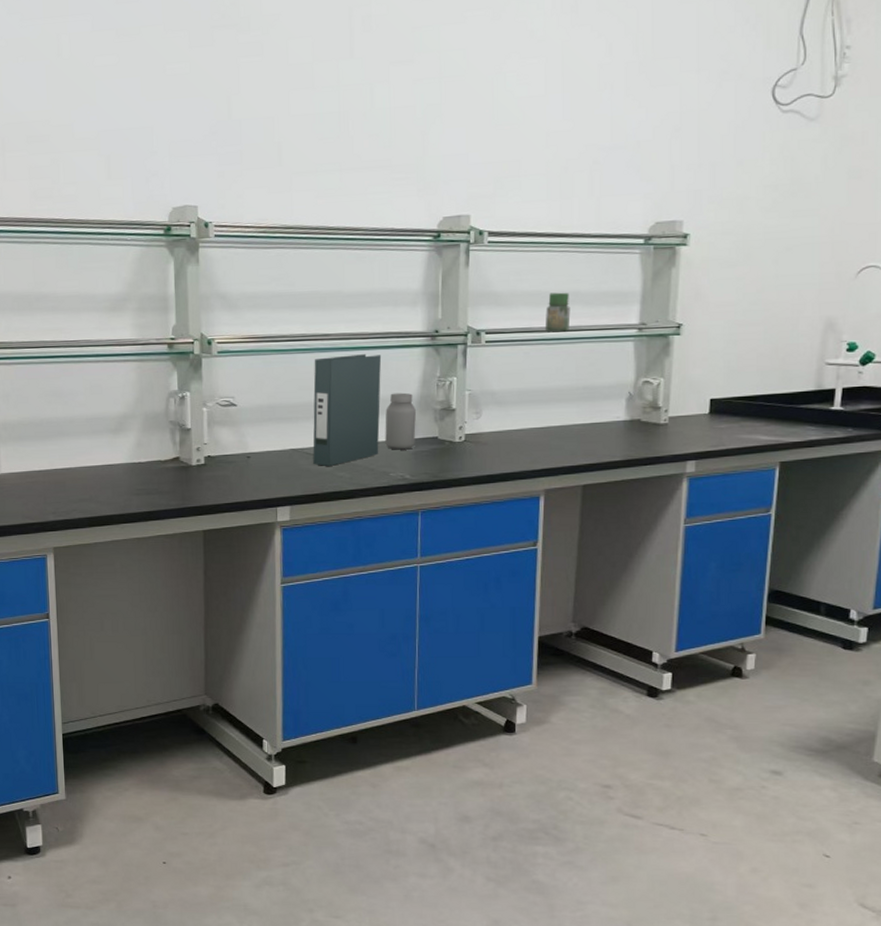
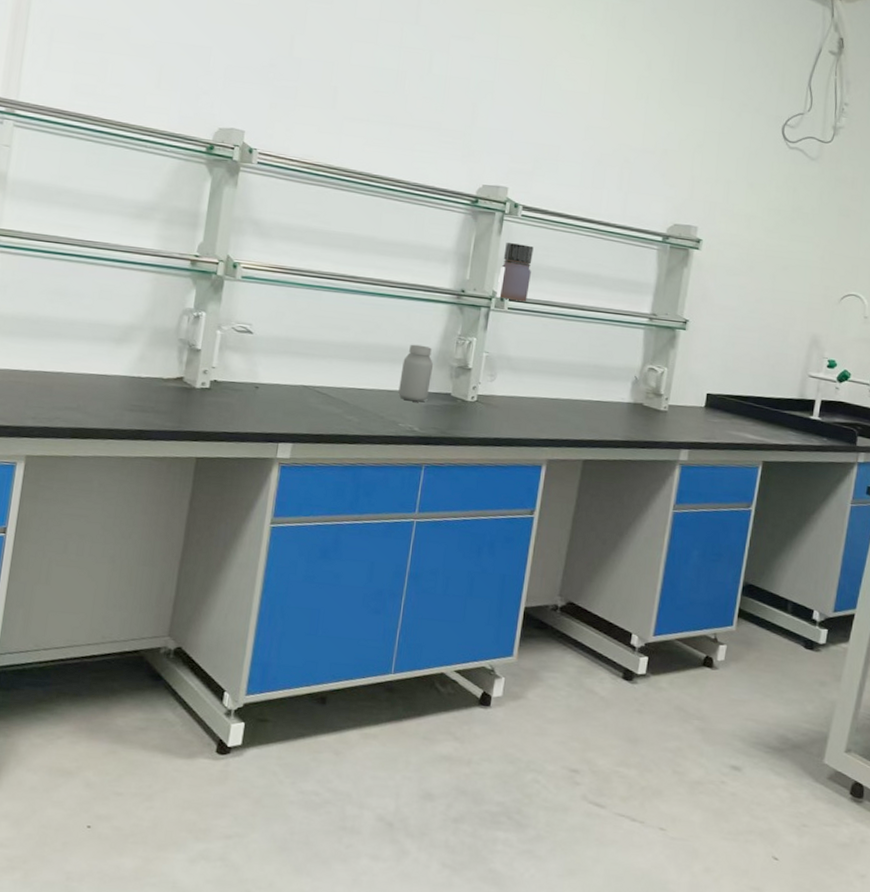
binder: present [313,354,382,466] -> none [323,298,407,408]
bottle: none [471,272,505,333] -> present [496,243,534,302]
jar: present [545,292,571,332] -> none [564,272,590,311]

